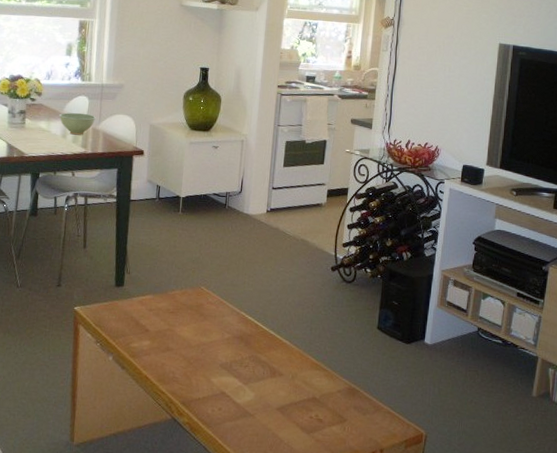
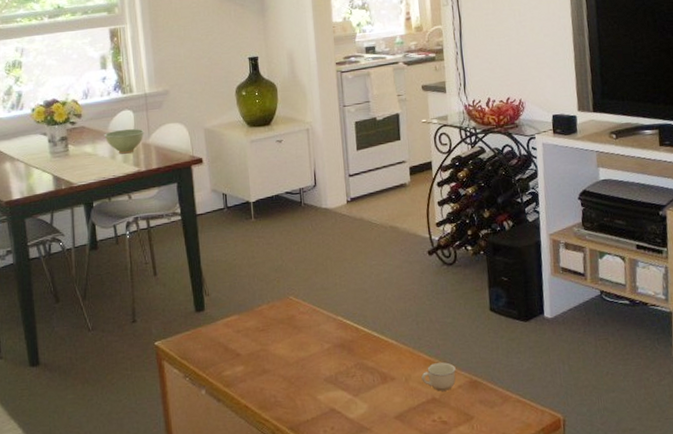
cup: none [306,367,338,393] -> present [421,362,456,391]

